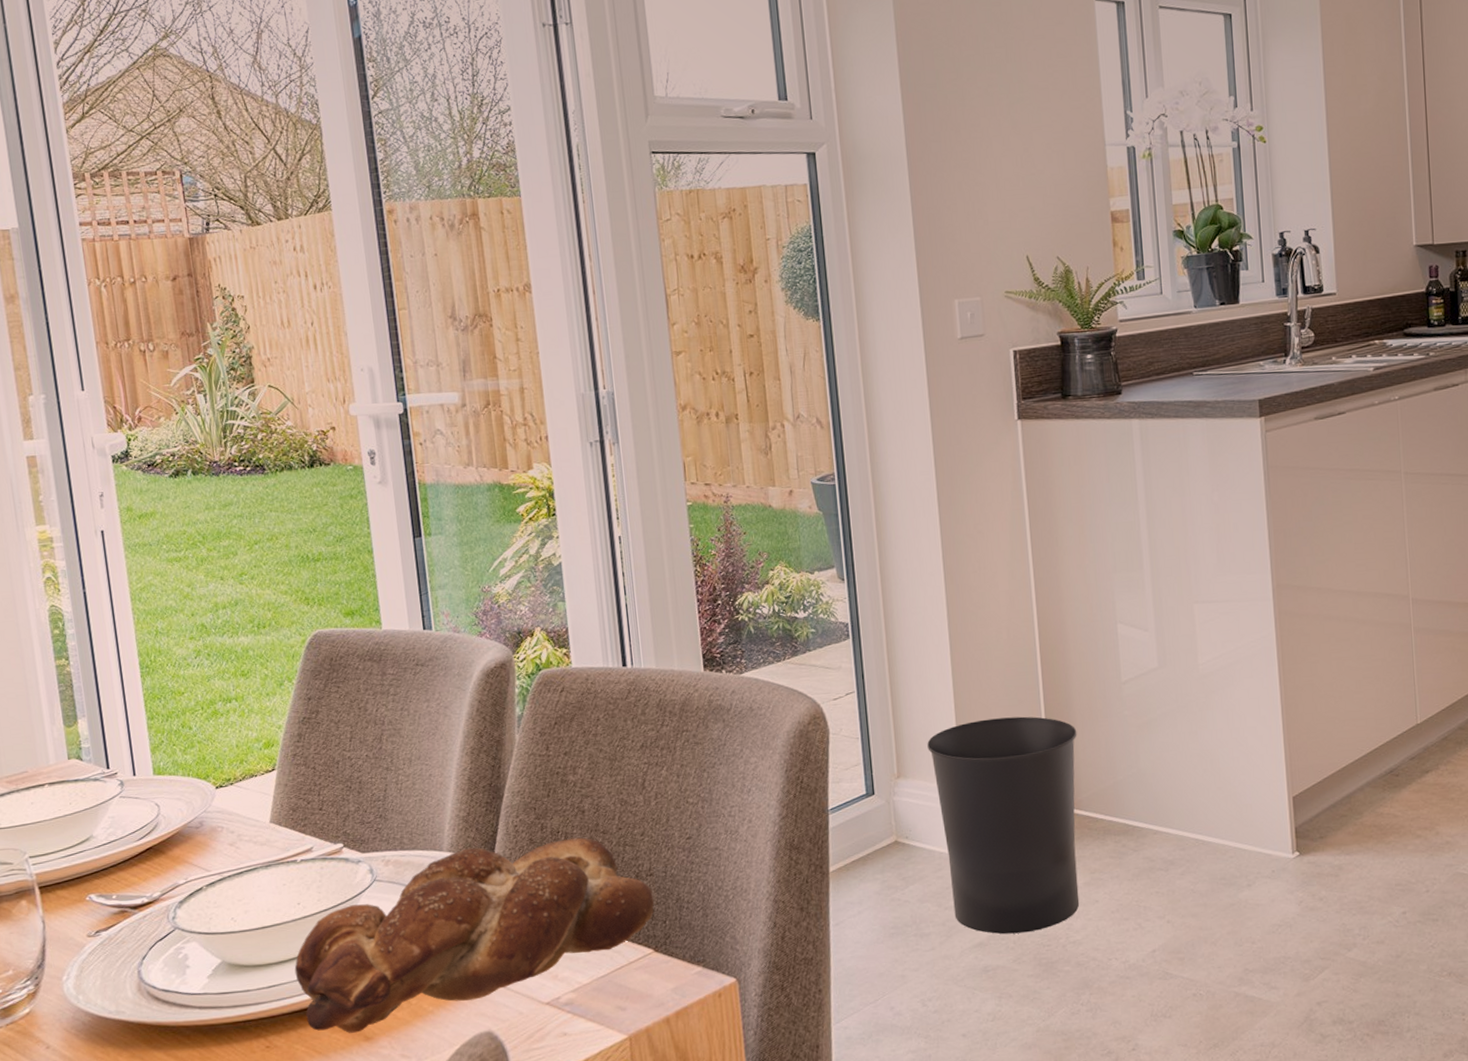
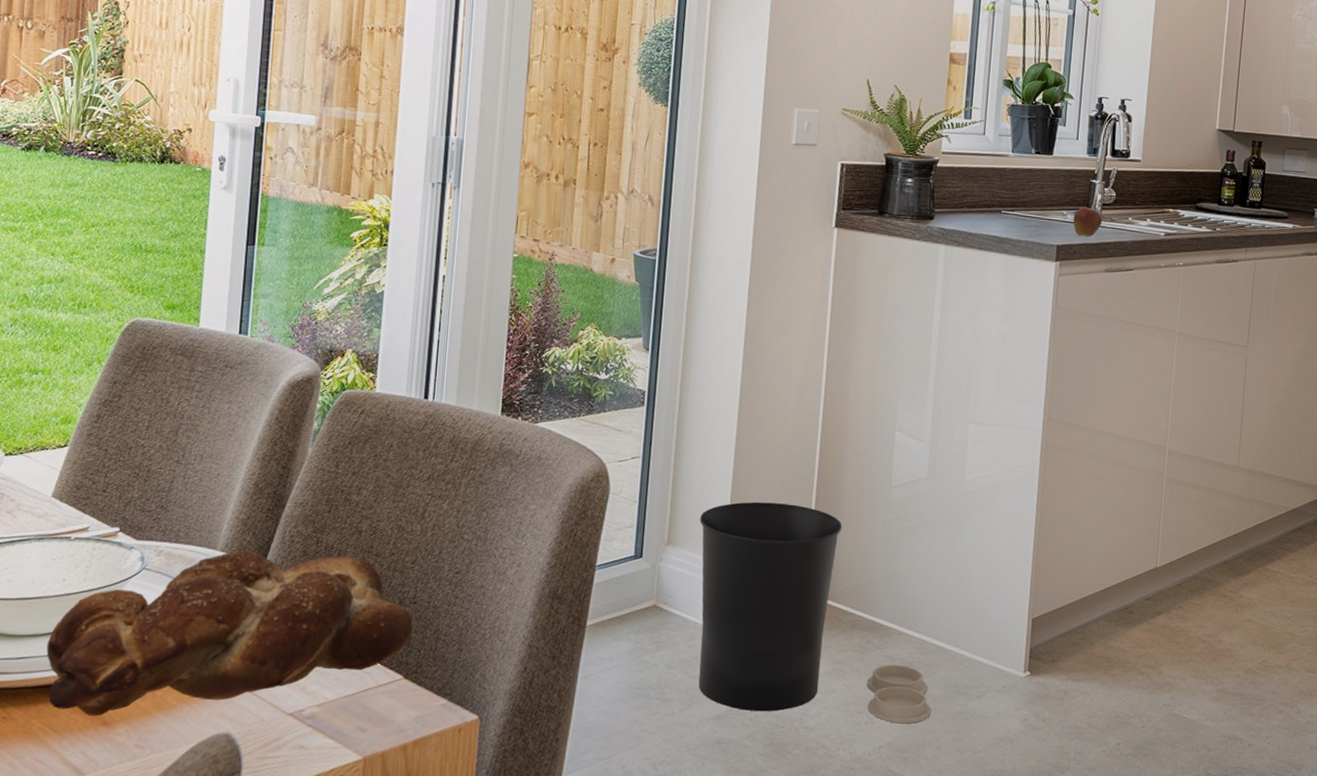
pet bowl: none [1128,864,1201,925] -> present [866,664,931,724]
fruit: none [1271,349,1304,387] -> present [1073,204,1103,237]

